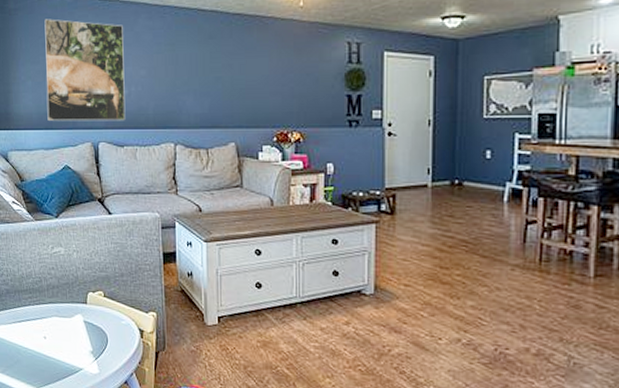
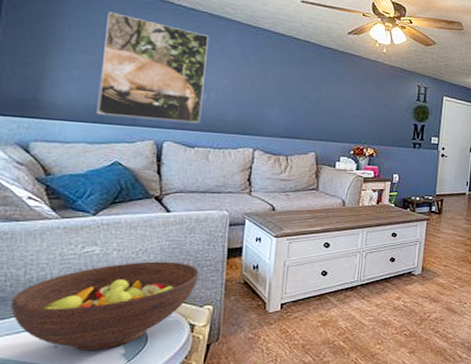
fruit bowl: none [13,263,142,345] -> present [11,261,199,351]

